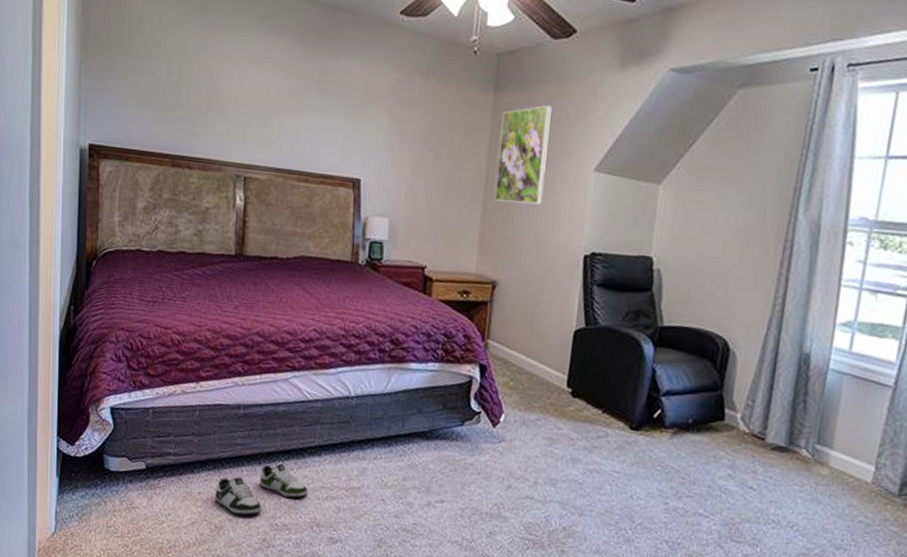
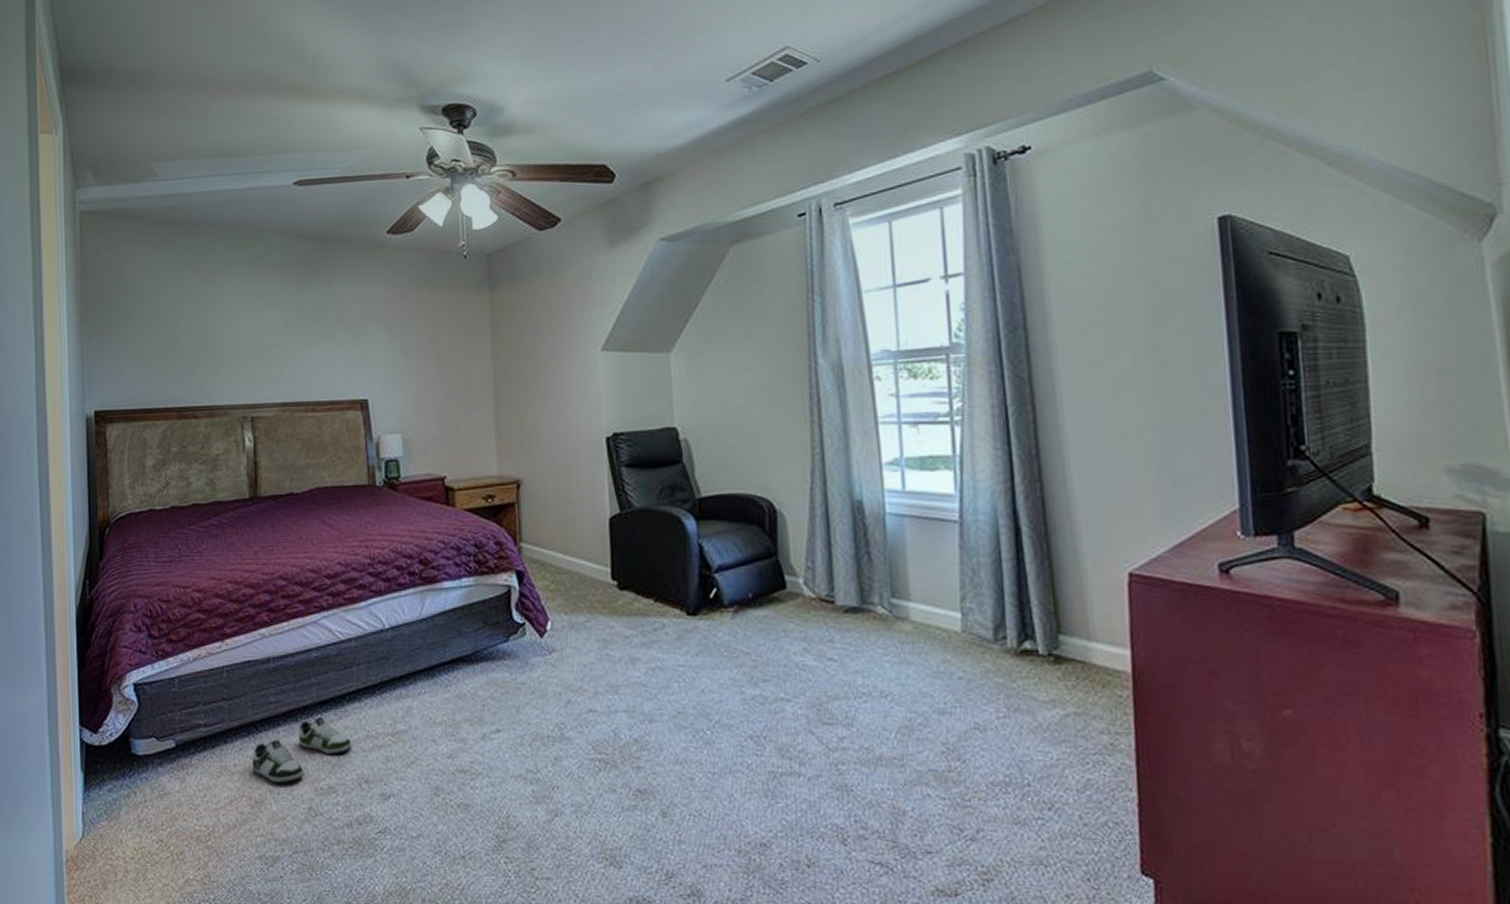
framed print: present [495,105,552,205] -> none [500,295,554,397]

